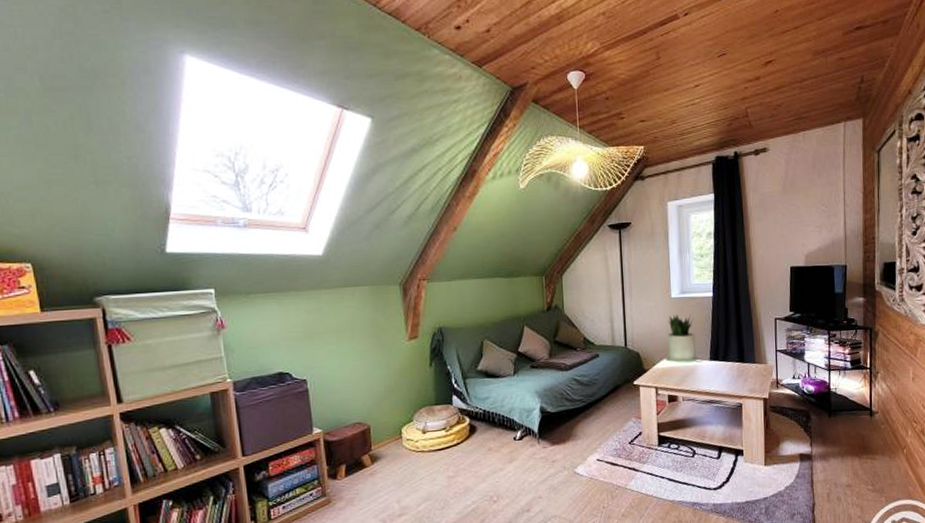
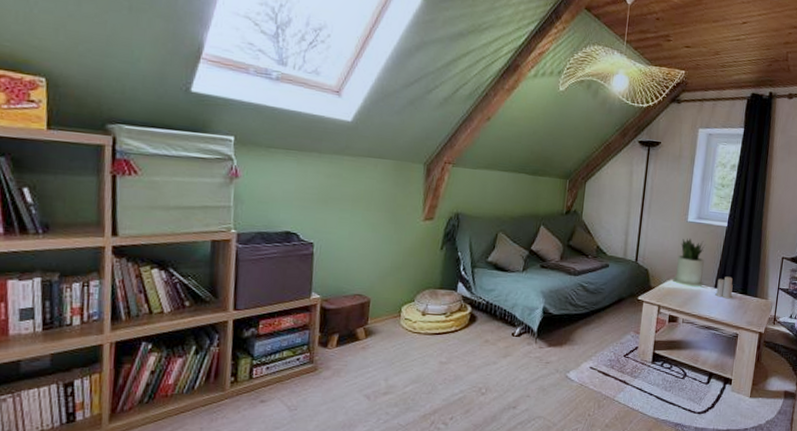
candle: none [711,346,730,370] -> present [715,275,733,299]

